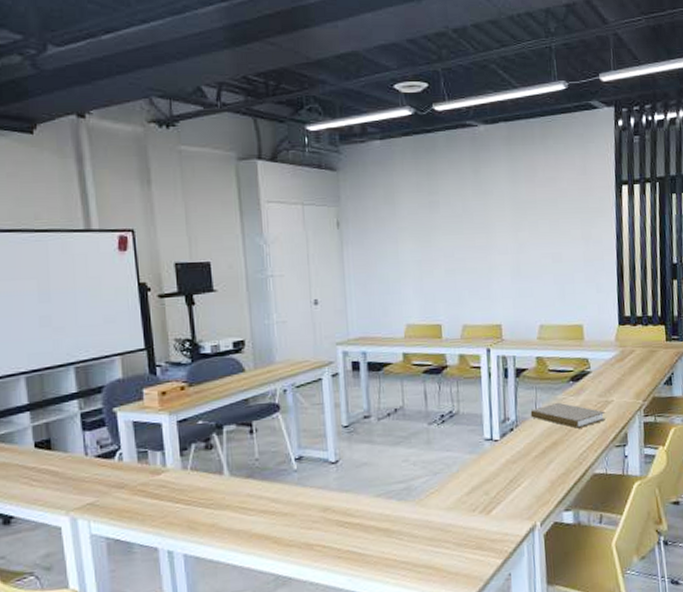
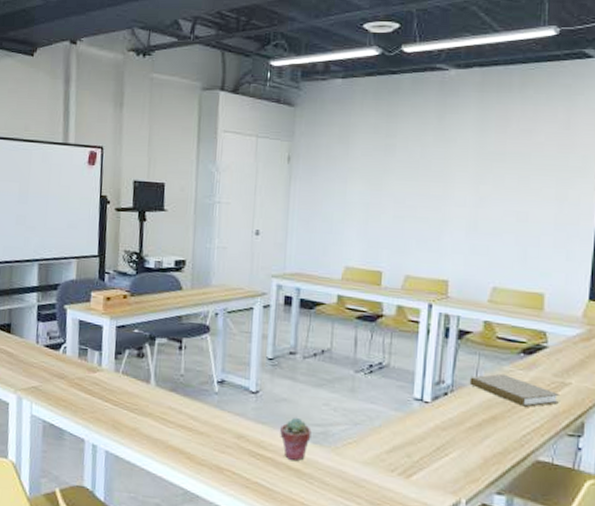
potted succulent: none [364,478,395,521] -> present [280,417,312,461]

